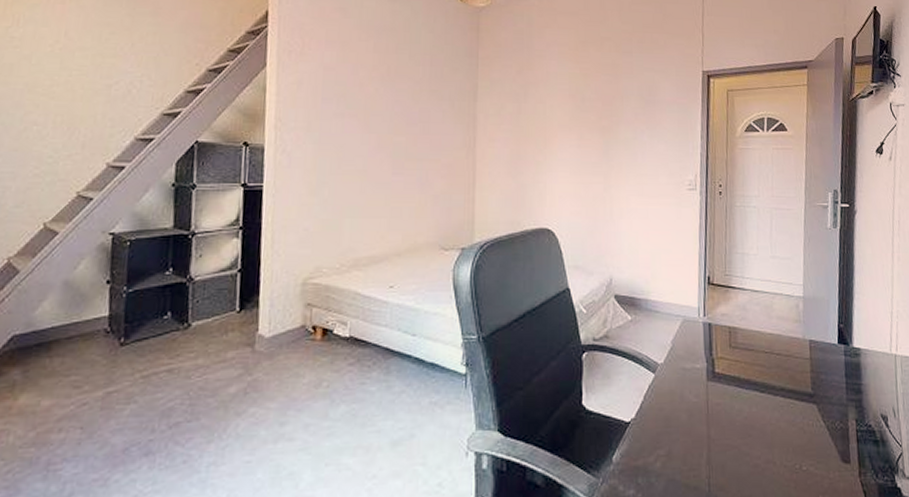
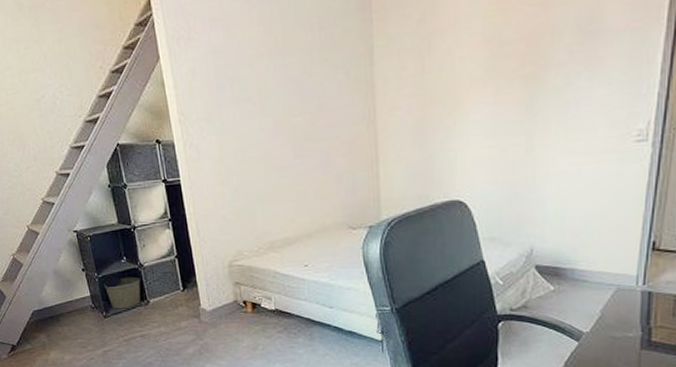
basket: none [131,292,186,334] -> present [103,276,141,309]

